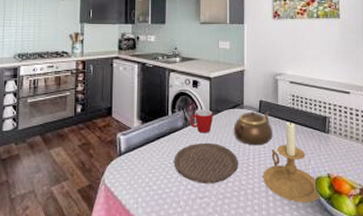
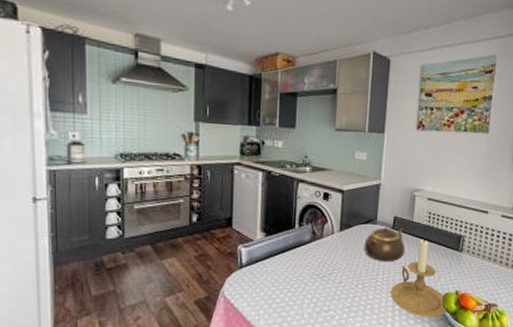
plate: present [174,142,239,183] -> none [299,257,368,297]
mug: present [190,109,213,134] -> none [318,223,344,249]

